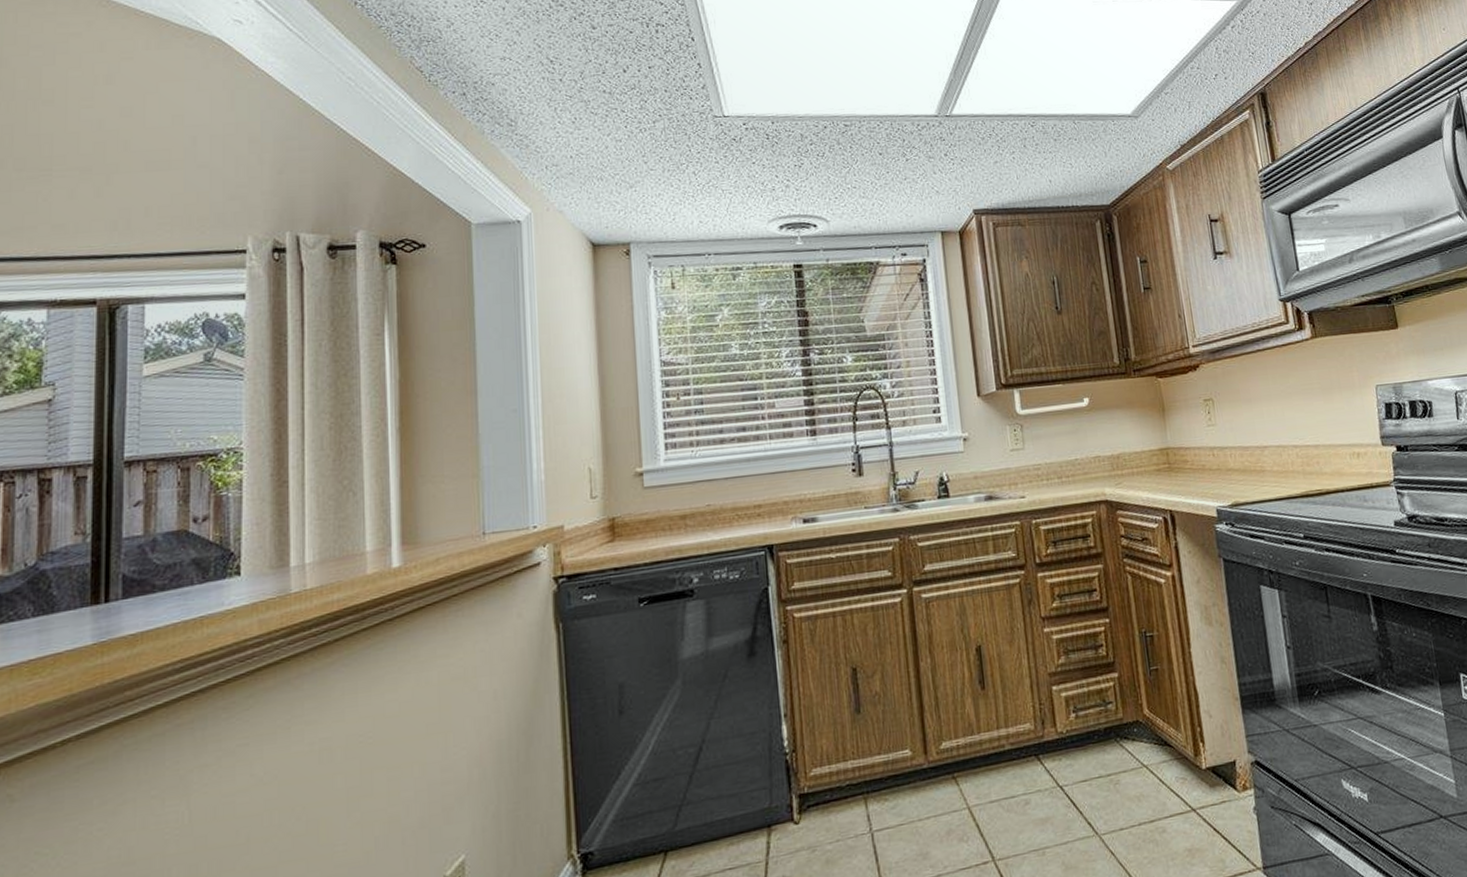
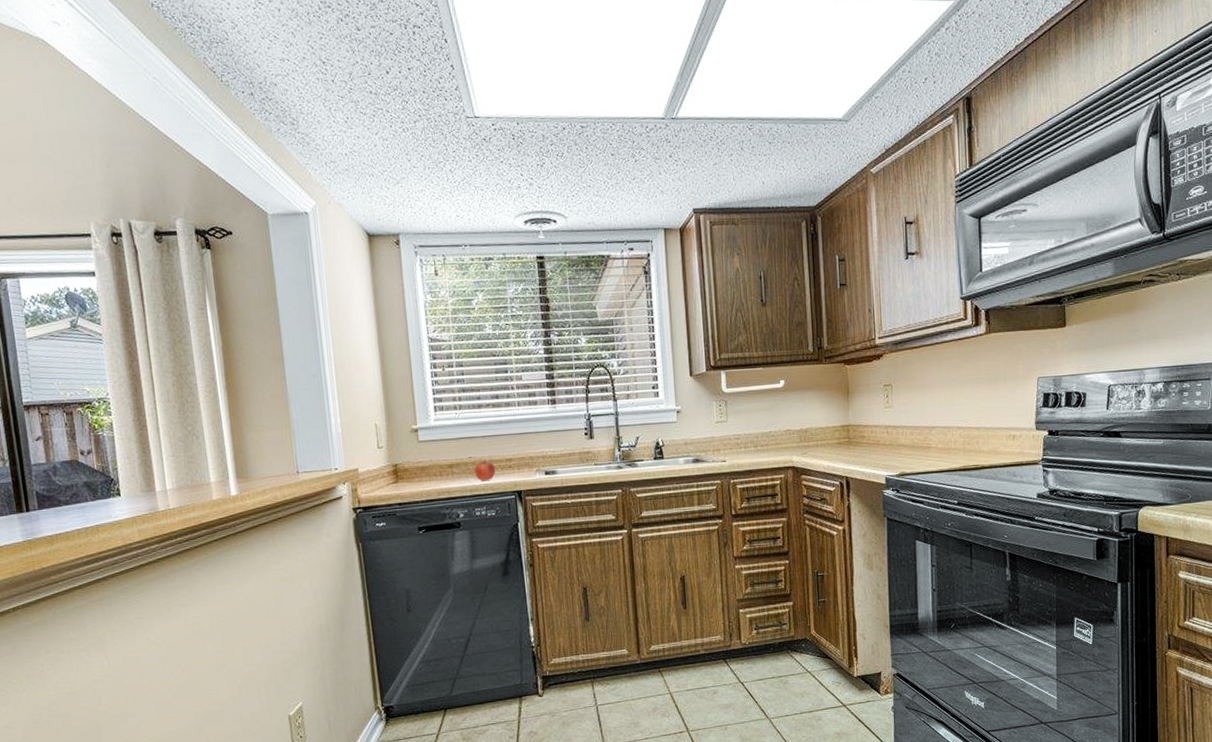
fruit: none [713,507,740,534] -> present [474,459,495,481]

